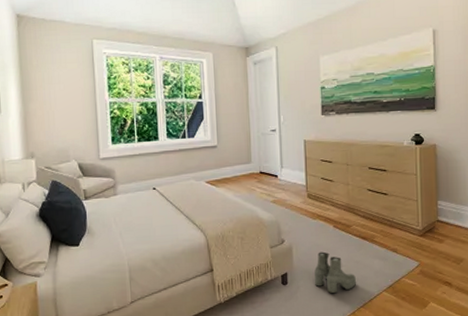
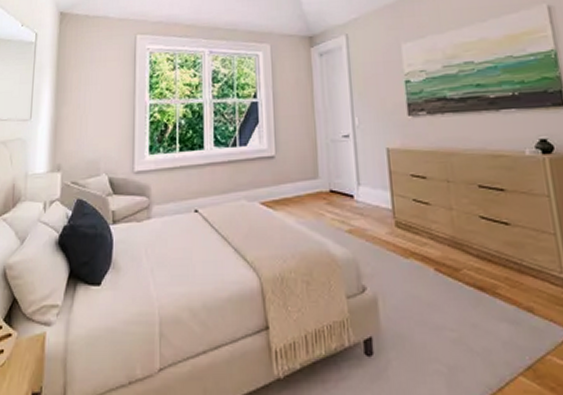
boots: present [314,251,357,294] -> none [411,307,477,375]

